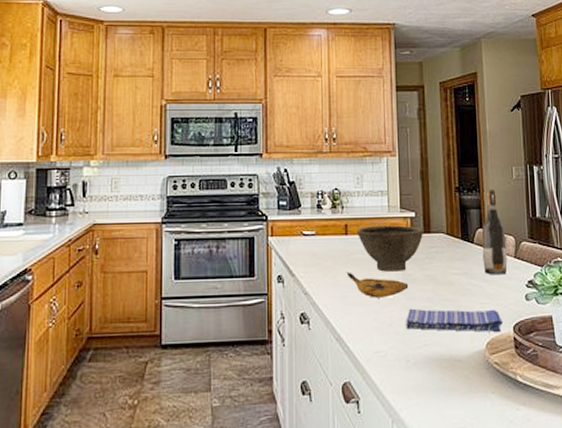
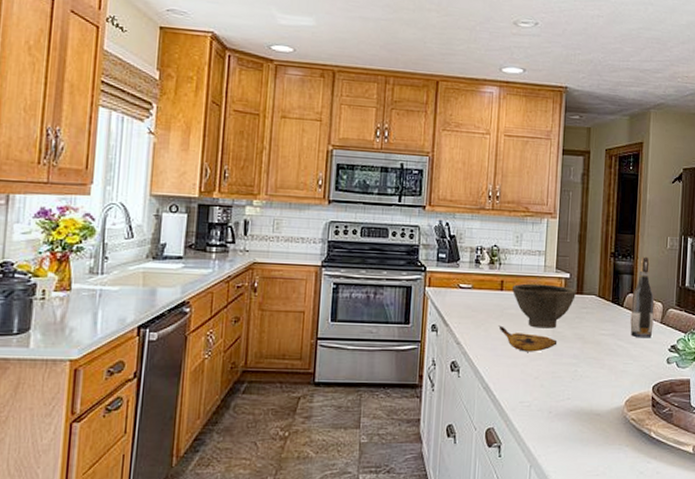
dish towel: present [406,308,503,333] -> none [551,363,643,392]

